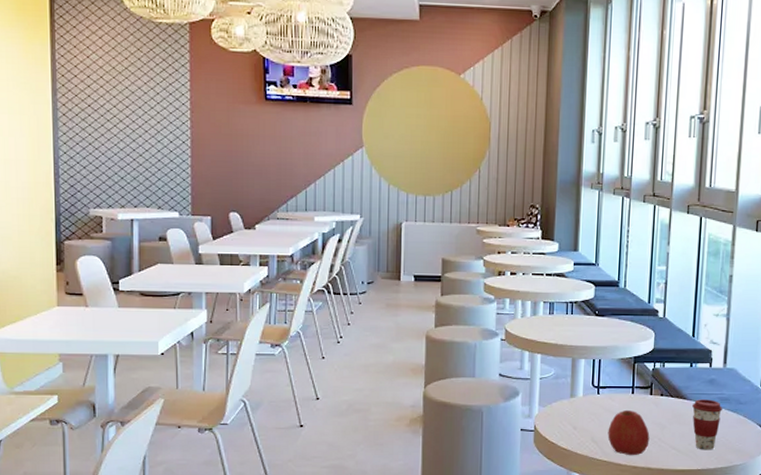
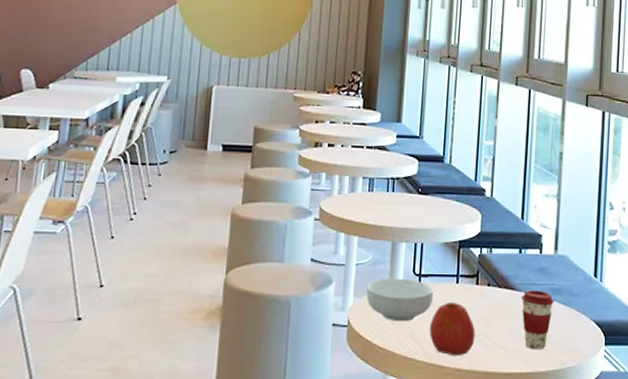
cereal bowl: none [550,390,612,427] -> present [366,278,434,322]

